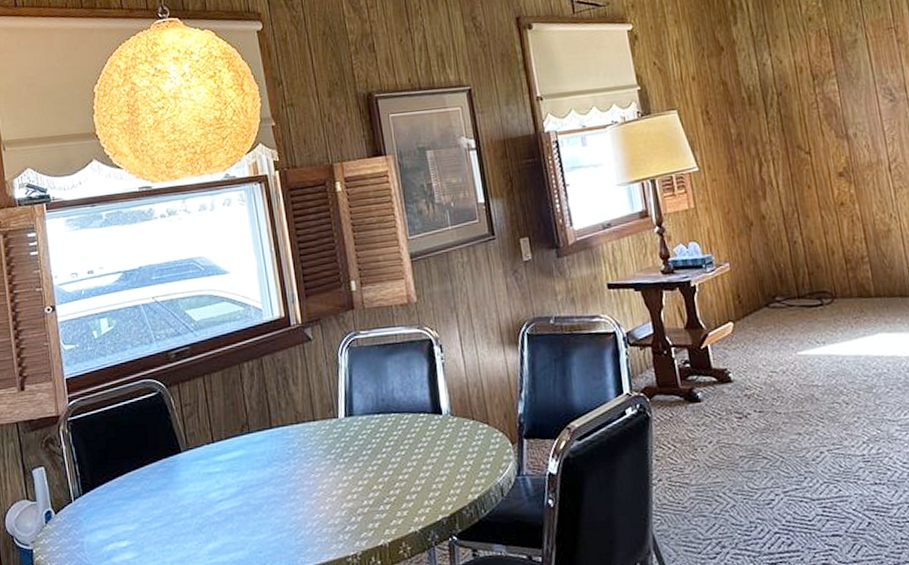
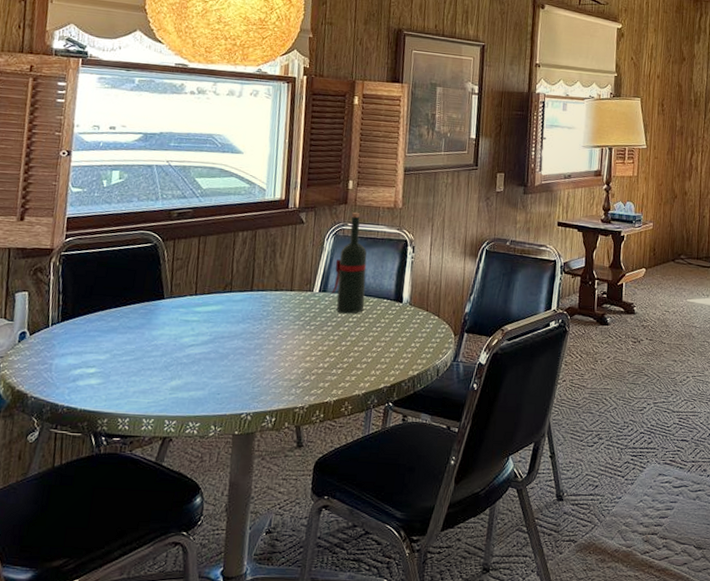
wine bottle: none [355,316,400,438] -> present [331,212,367,314]

